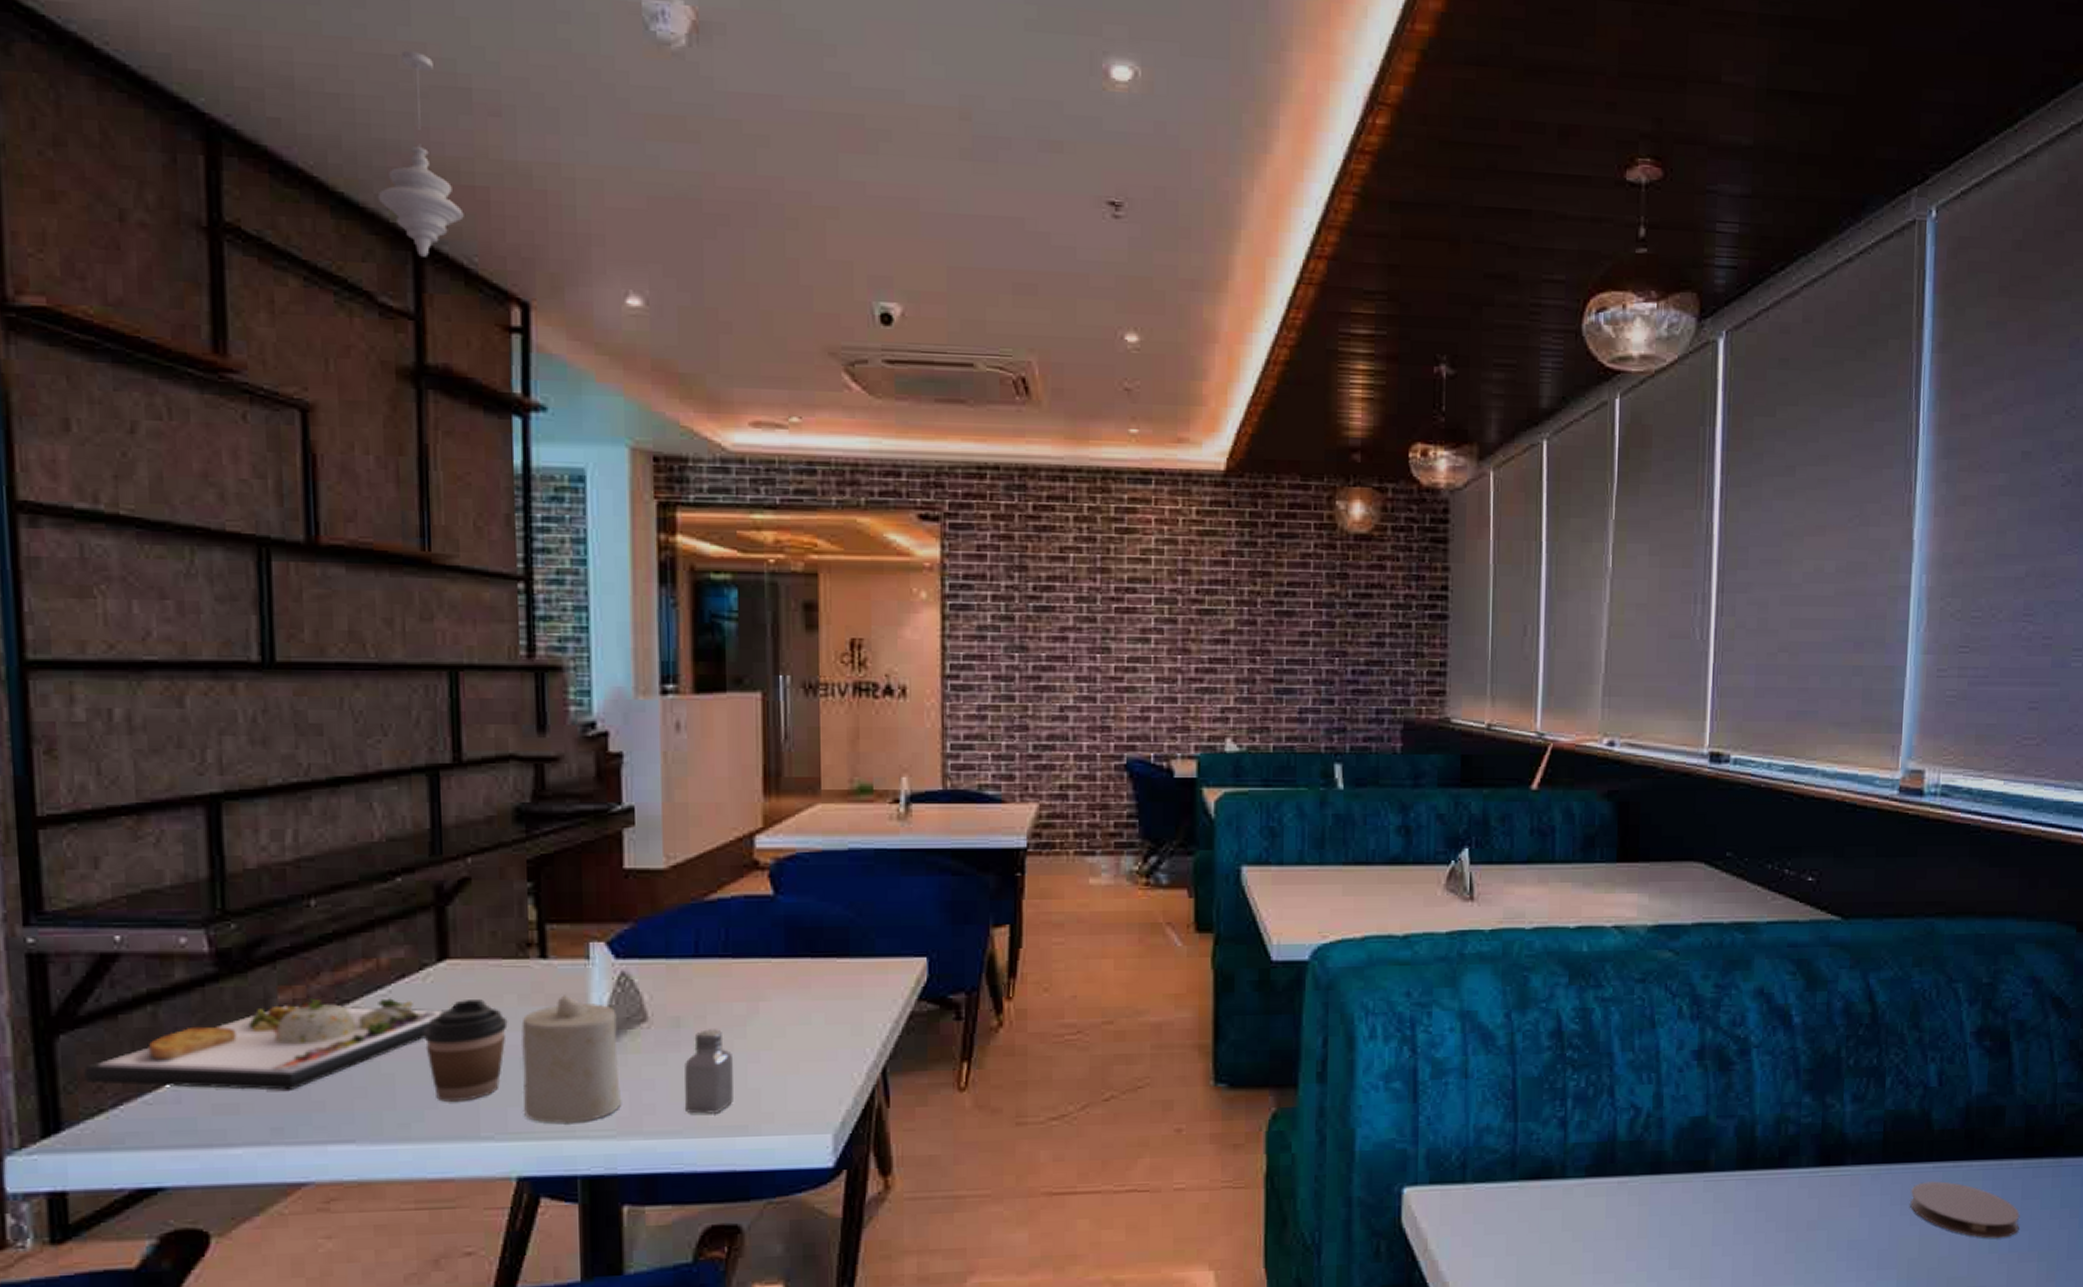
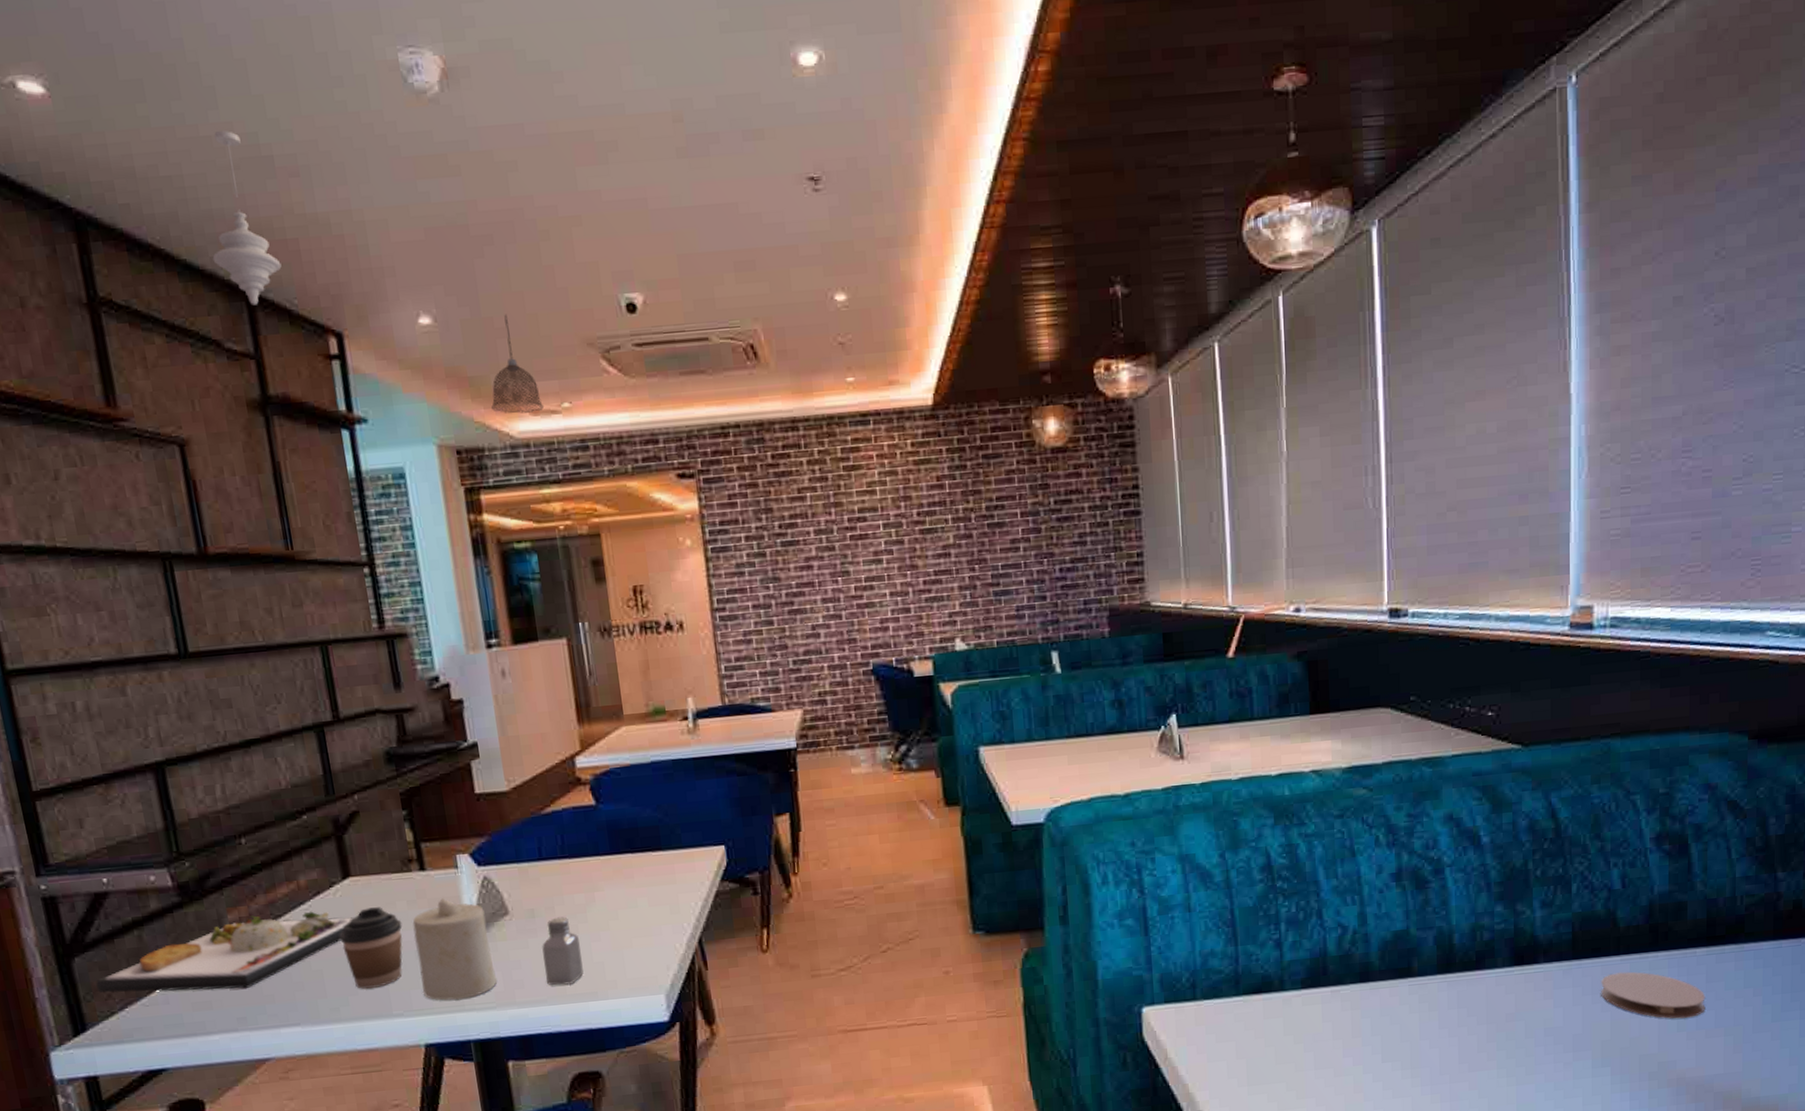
pendant lamp: none [703,306,768,424] -> present [492,314,545,414]

